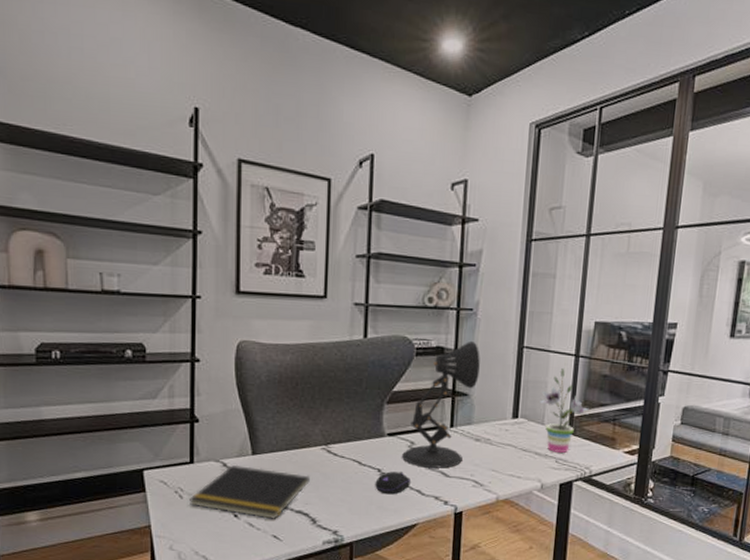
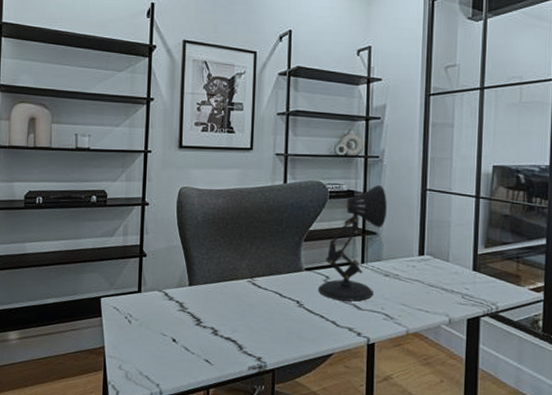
notepad: present [190,464,310,519] -> none [137,294,237,345]
computer mouse: present [375,471,410,495] -> none [294,303,326,325]
potted plant: present [540,368,589,453] -> none [444,209,492,289]

